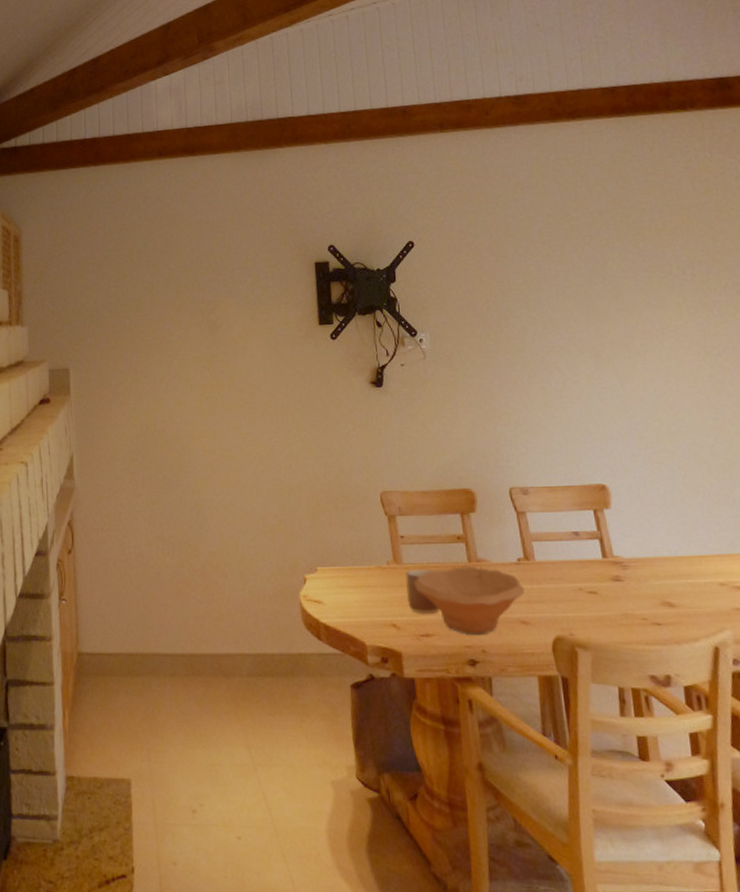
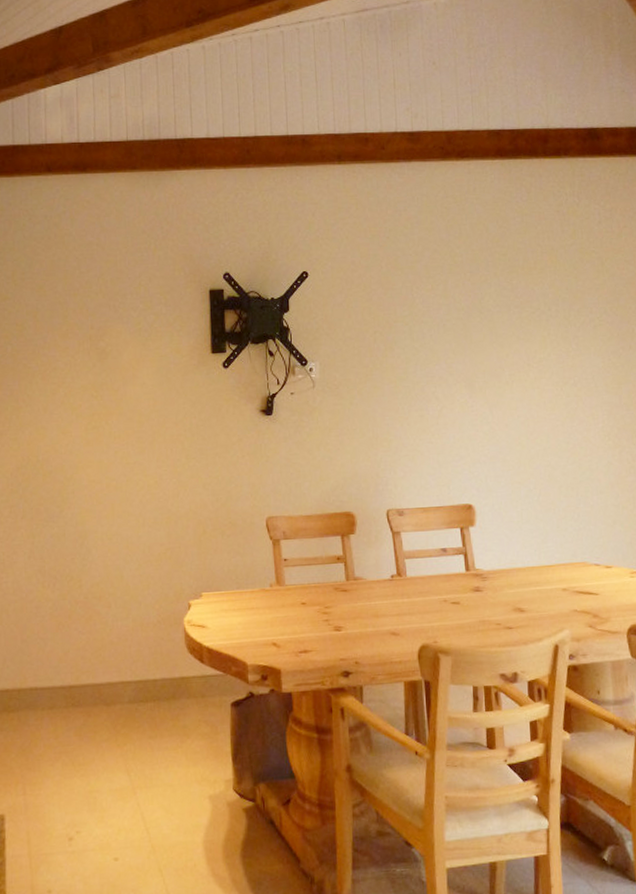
mug: present [405,568,440,614] -> none [286,589,318,632]
bowl: present [414,566,525,634] -> none [295,584,397,648]

